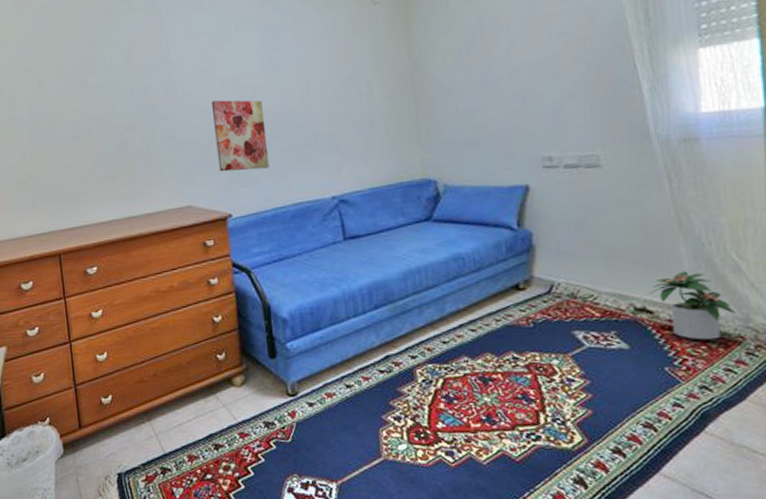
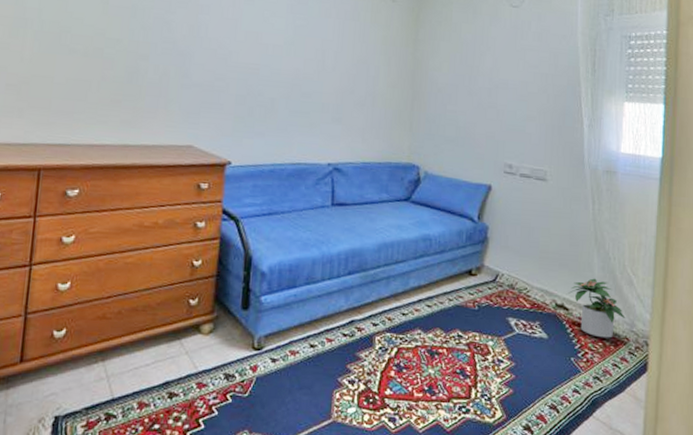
wall art: present [211,100,270,172] -> none [227,49,280,125]

